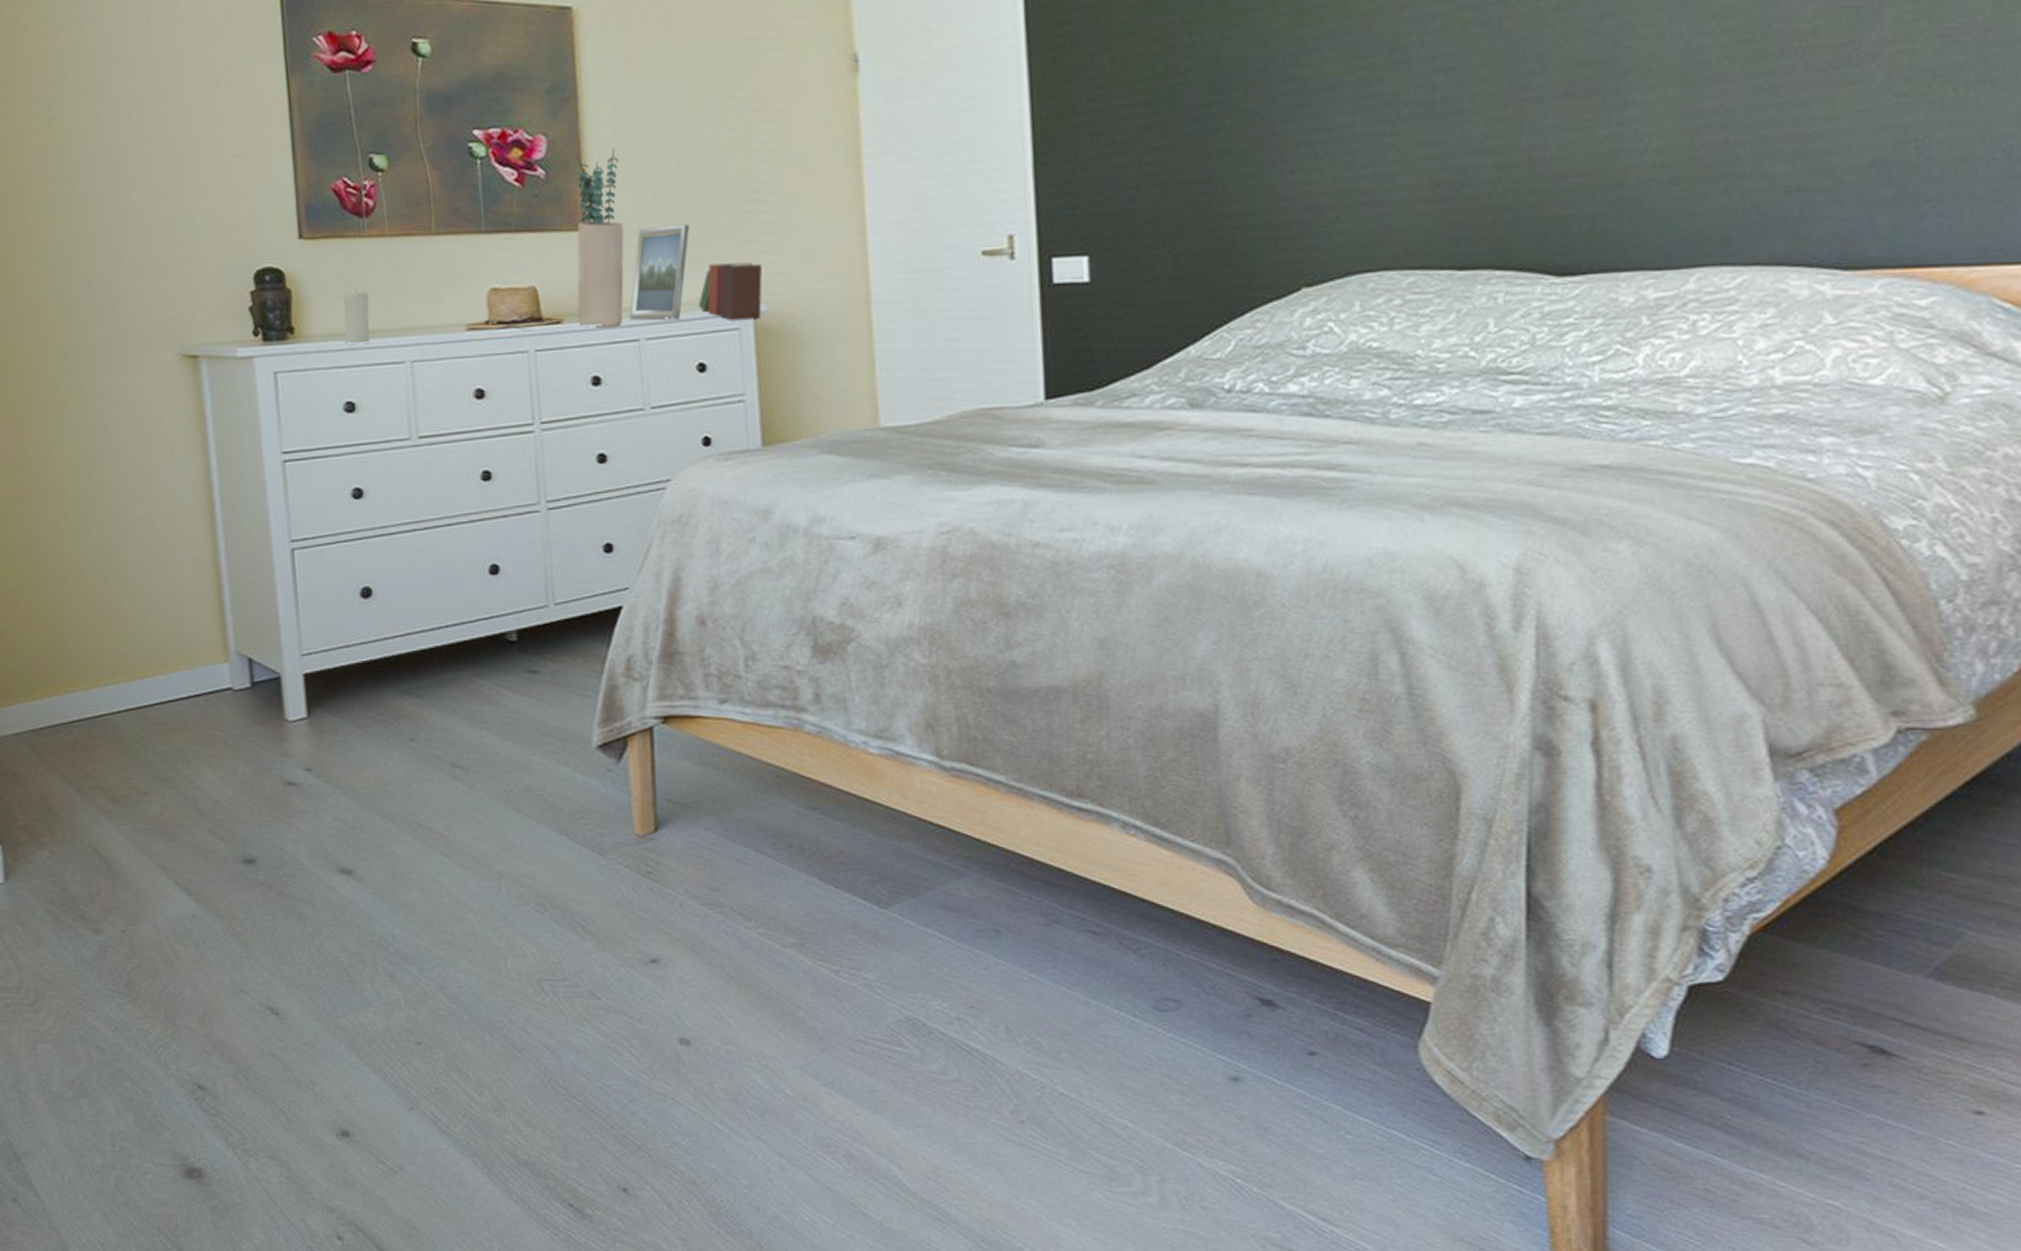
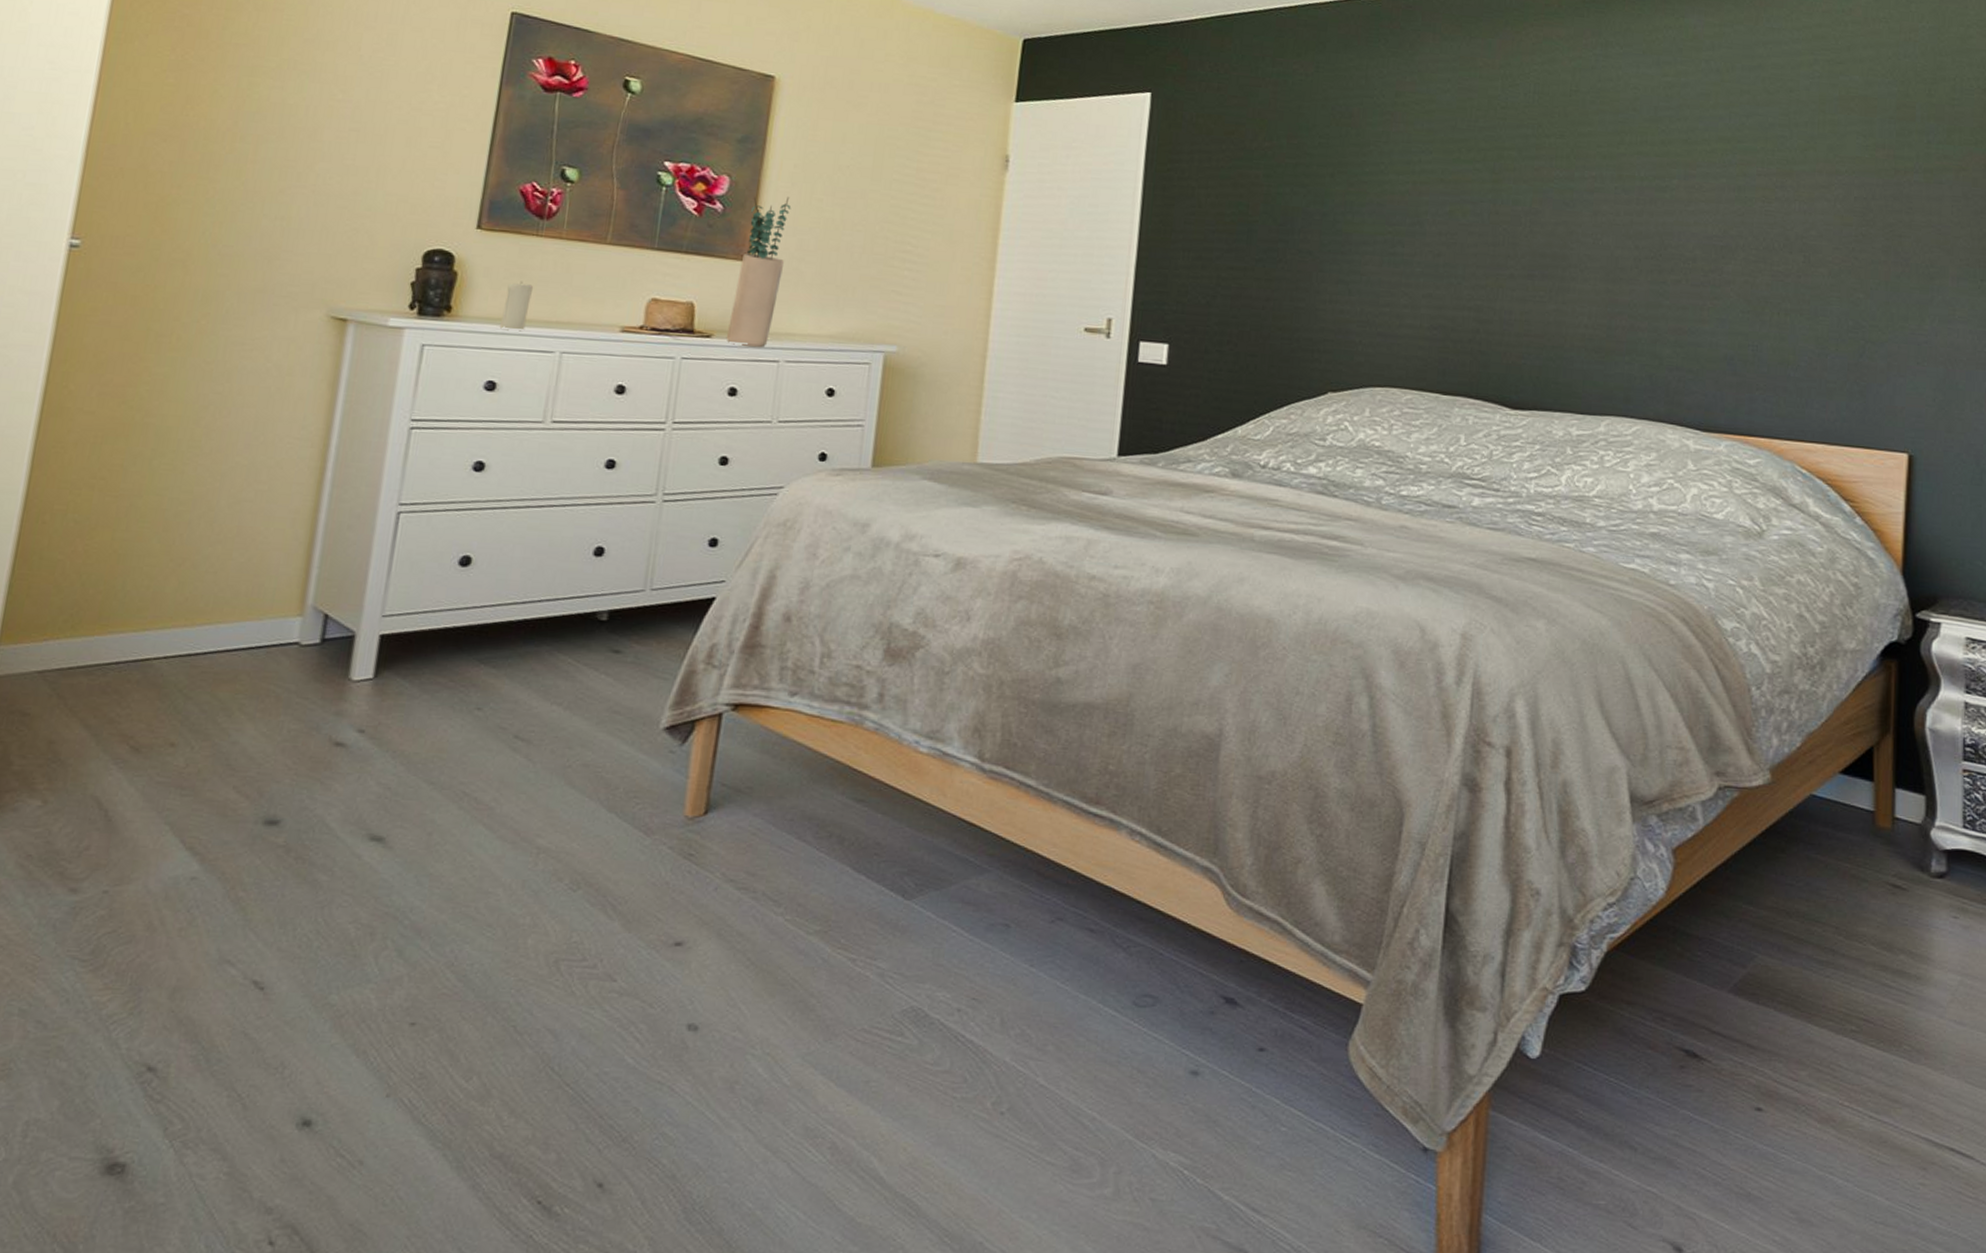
picture frame: present [629,223,690,321] -> none [774,267,843,349]
books: present [698,262,763,322] -> none [838,306,900,359]

